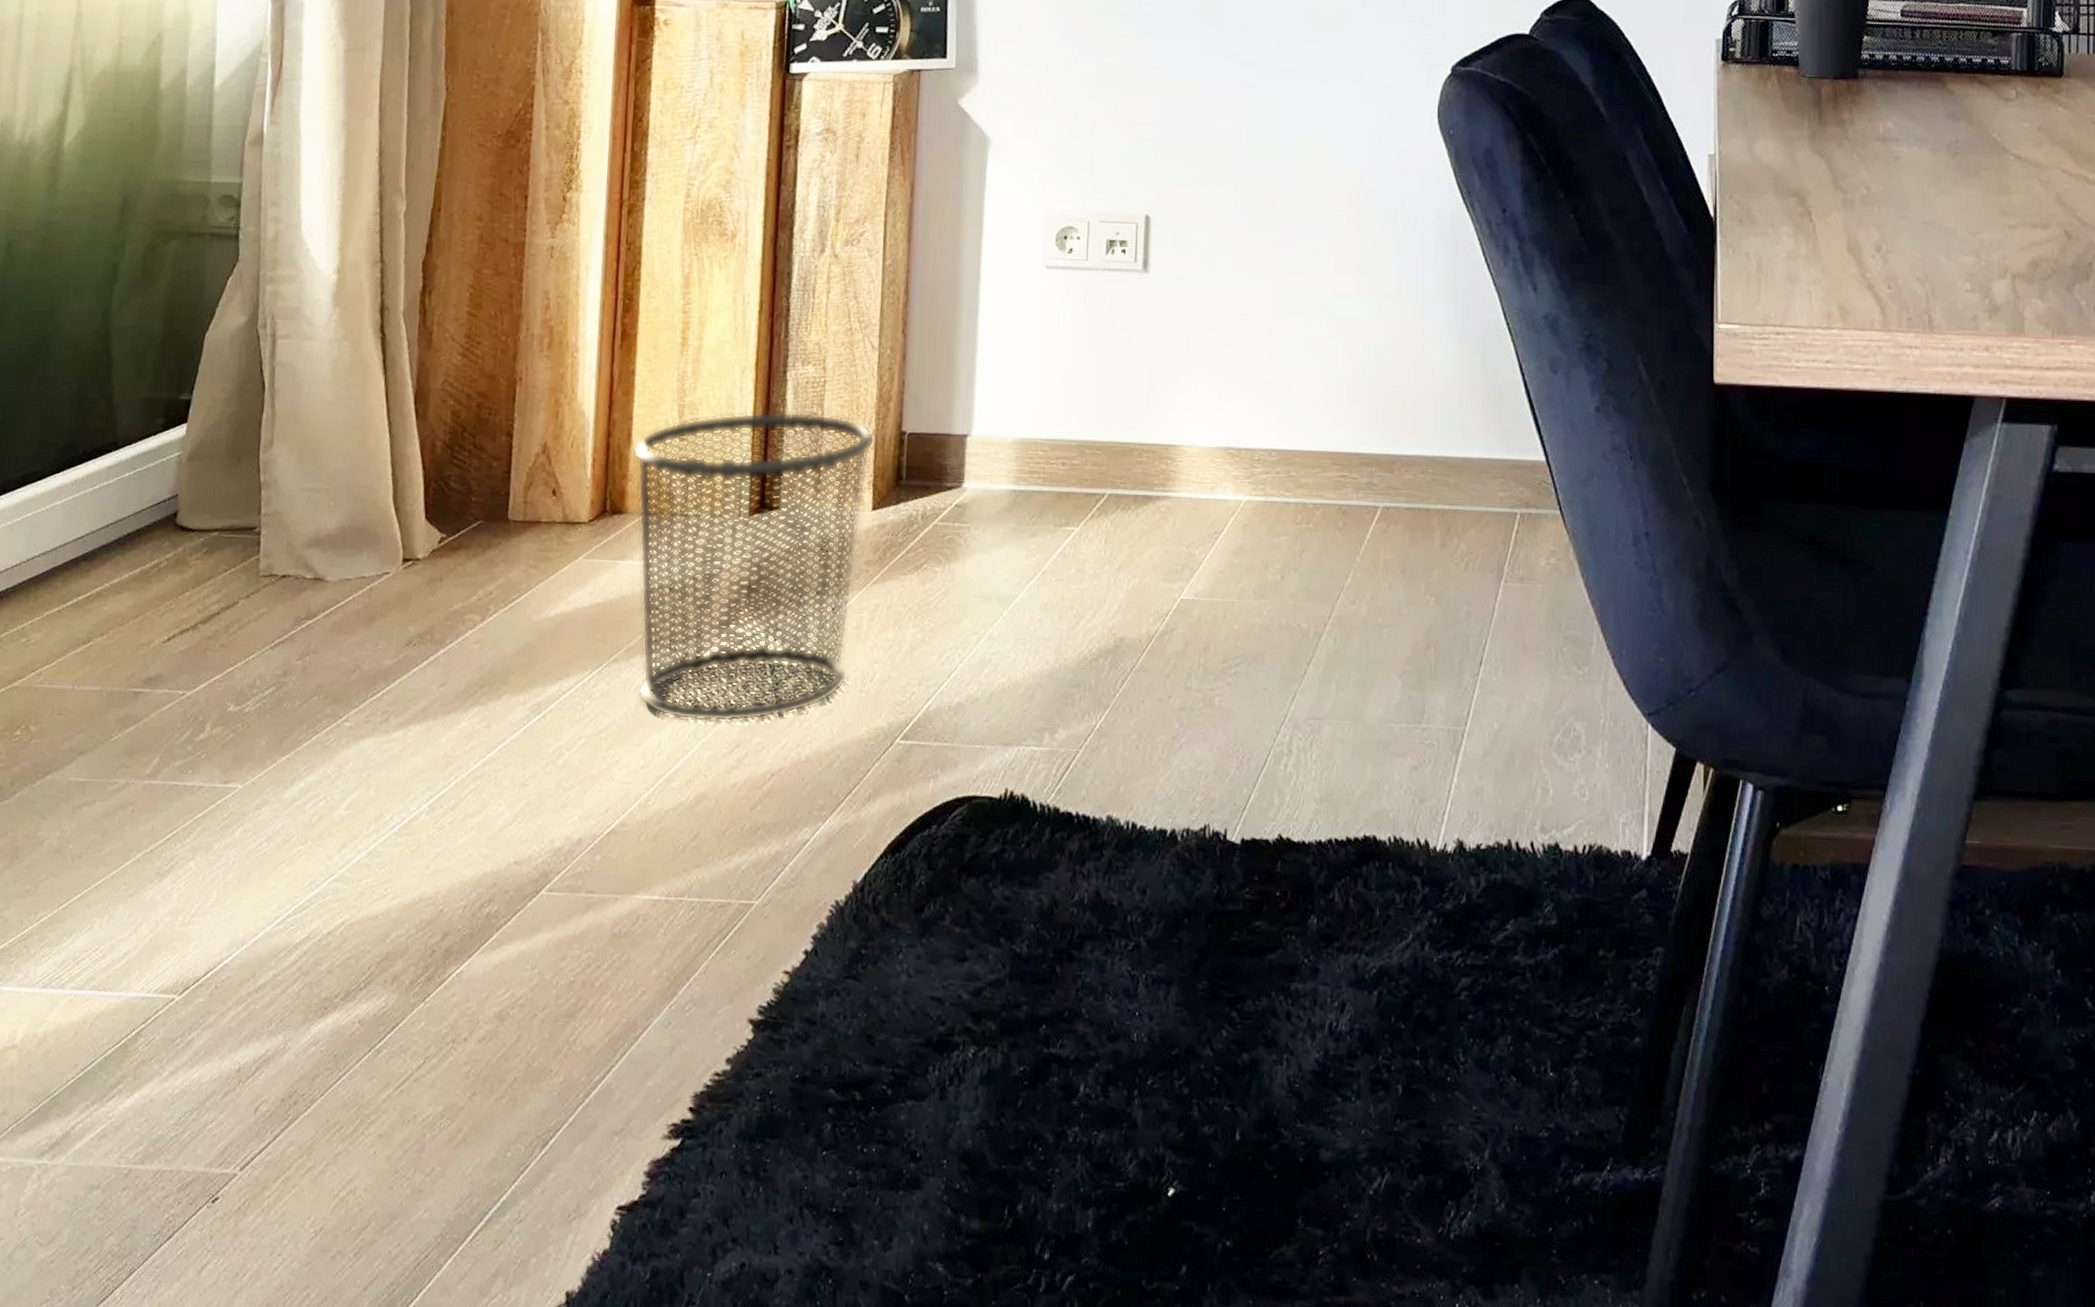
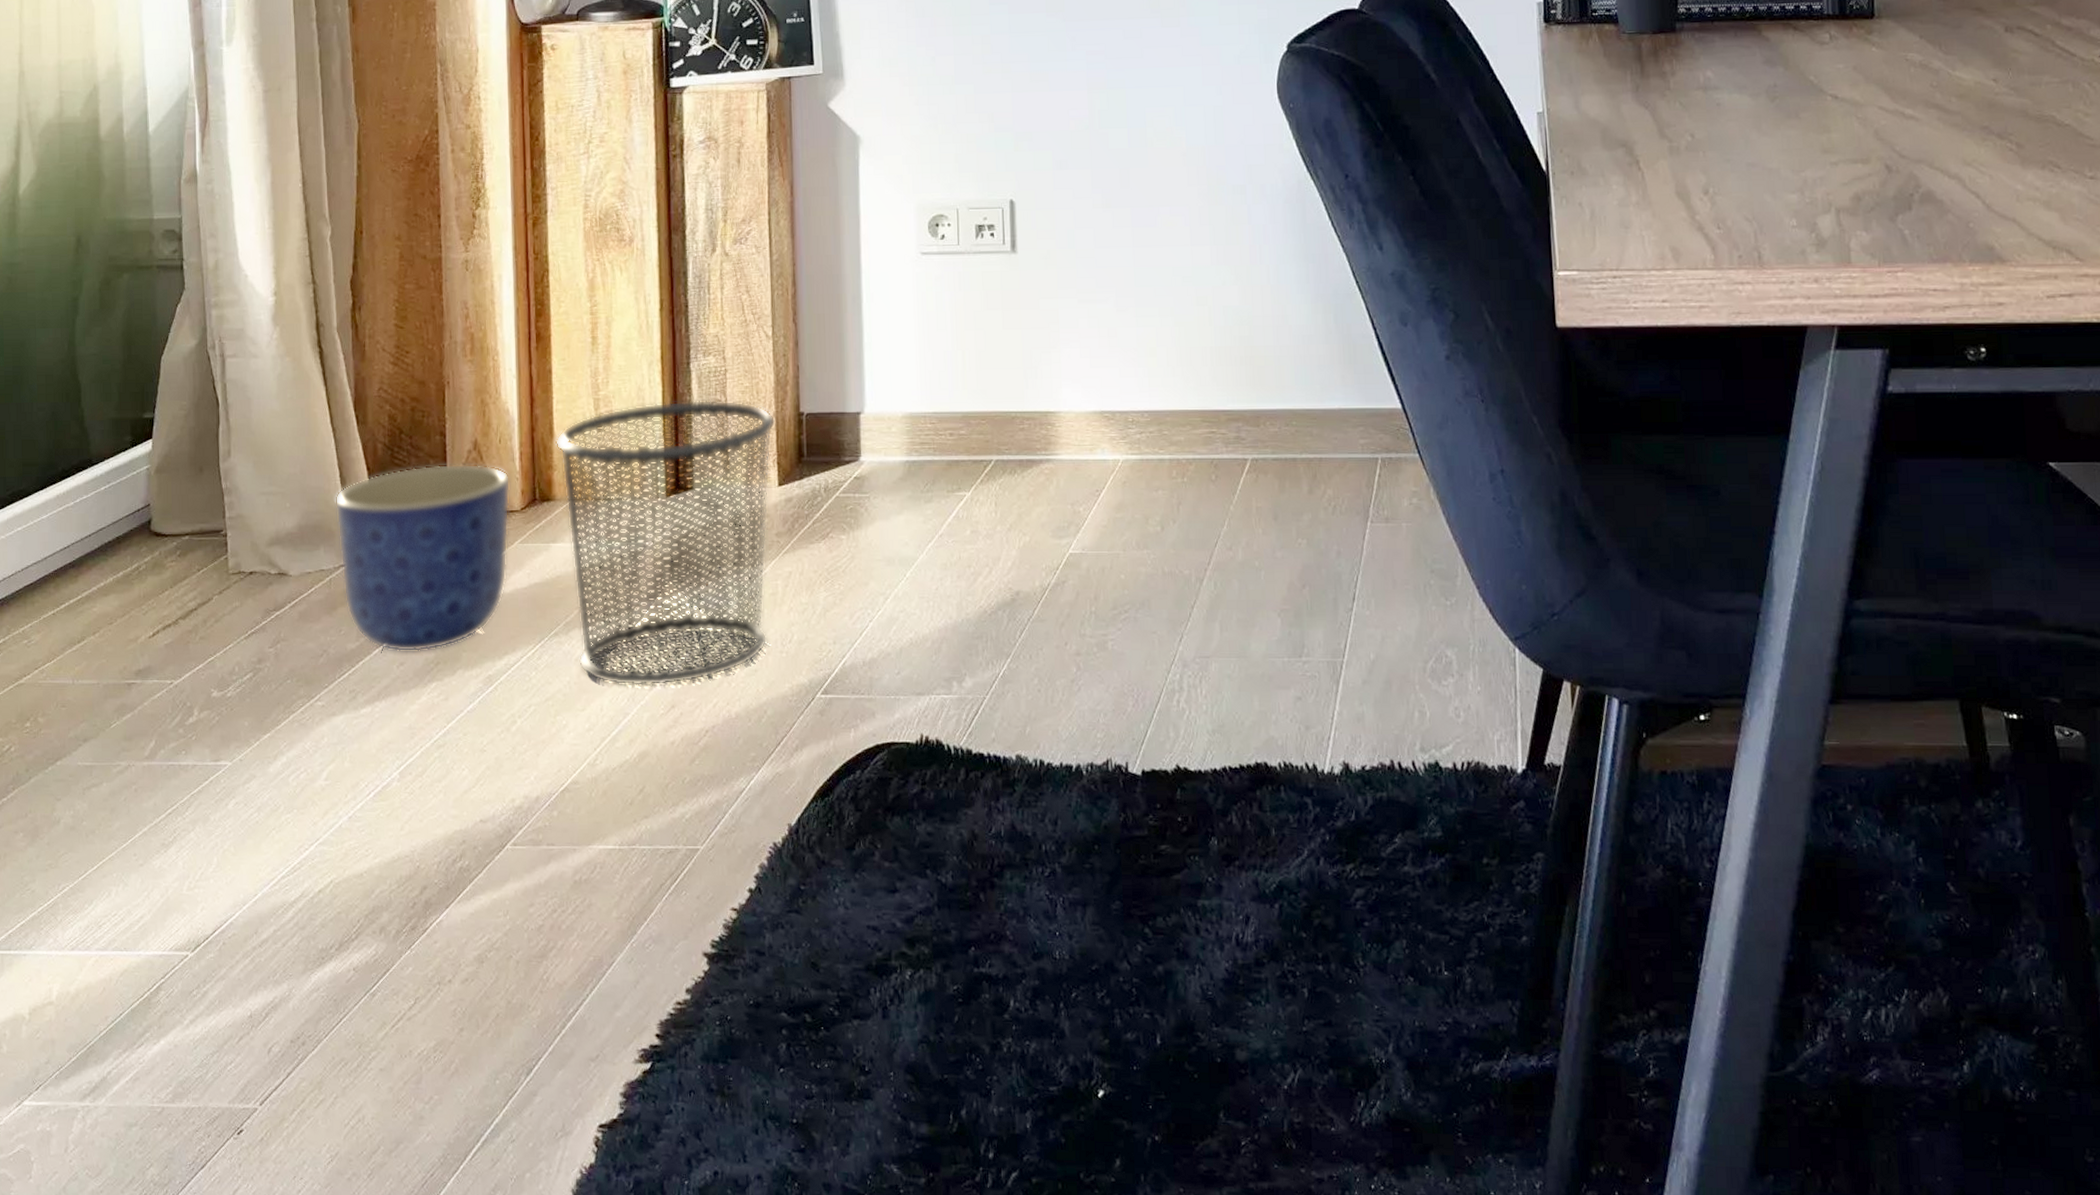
planter: none [384,467,580,673] -> present [335,464,511,652]

